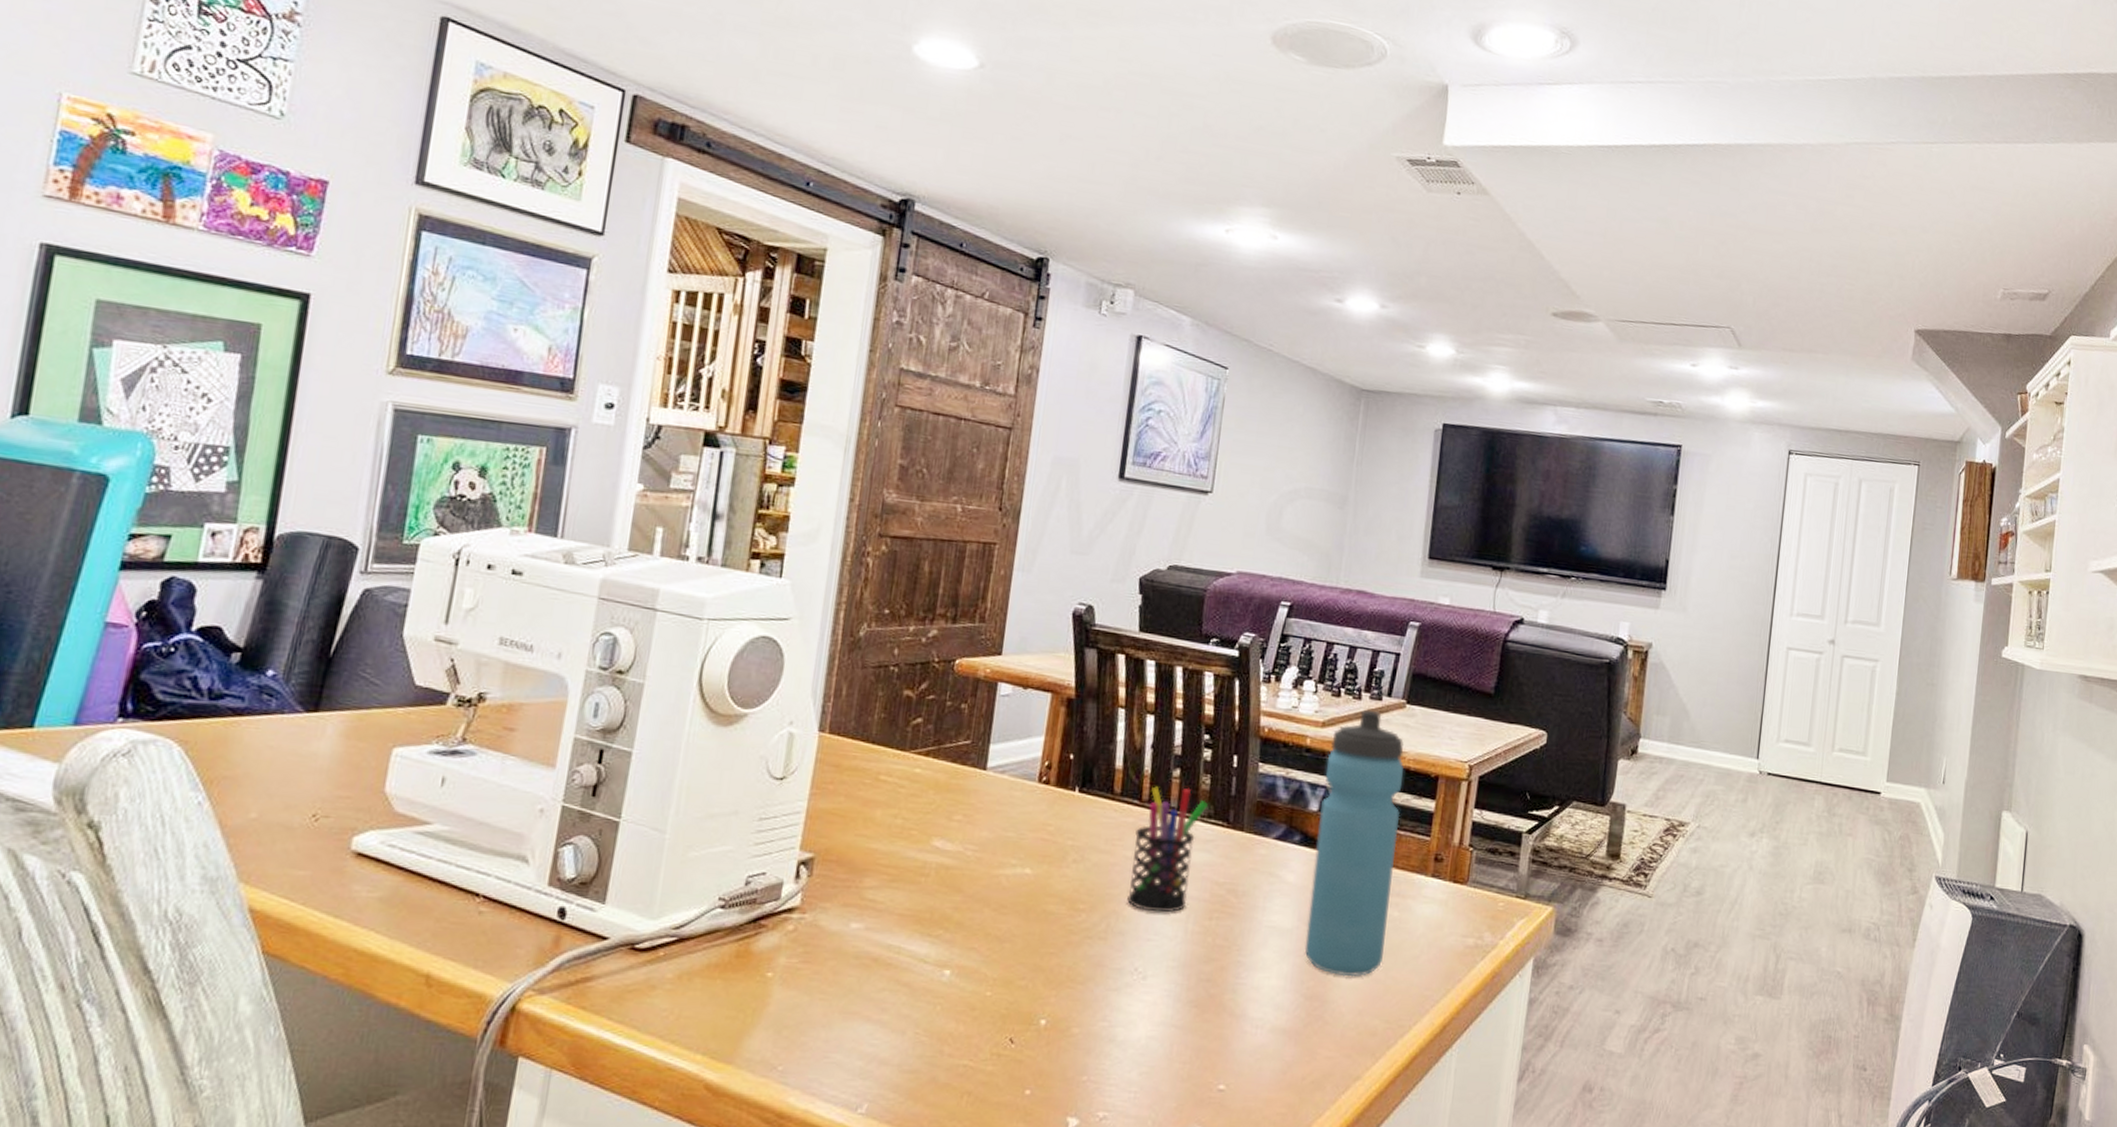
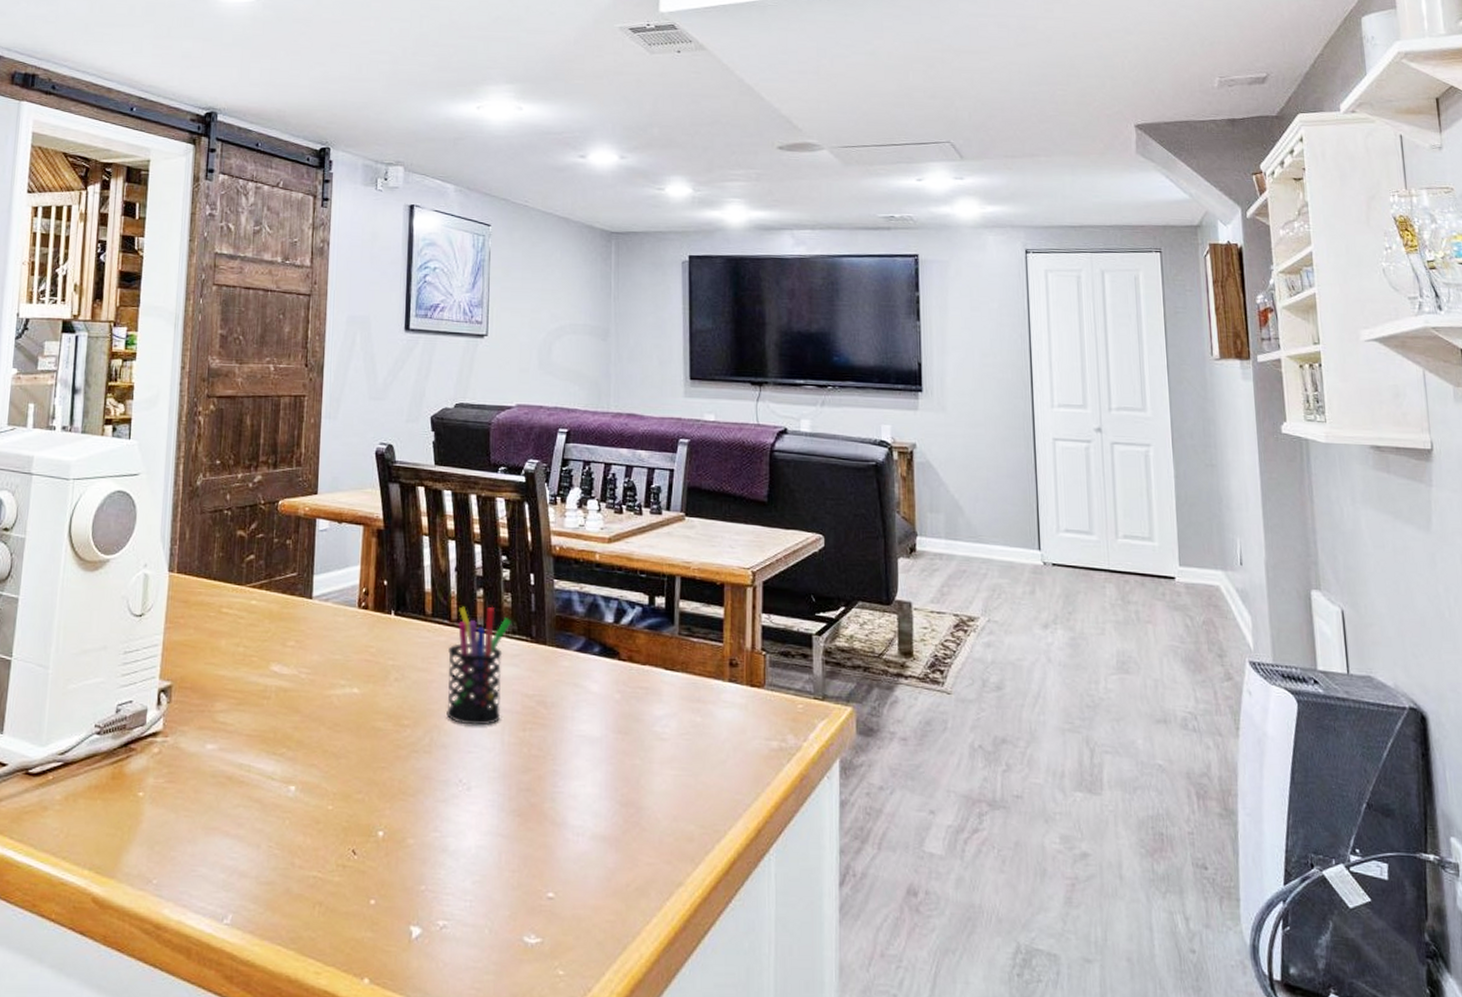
water bottle: present [1304,710,1404,977] -> none [615,524,692,783]

